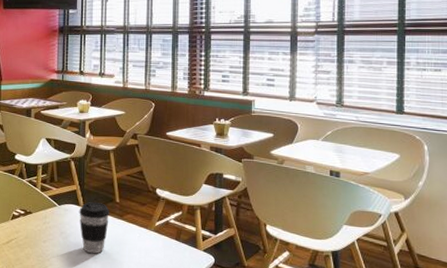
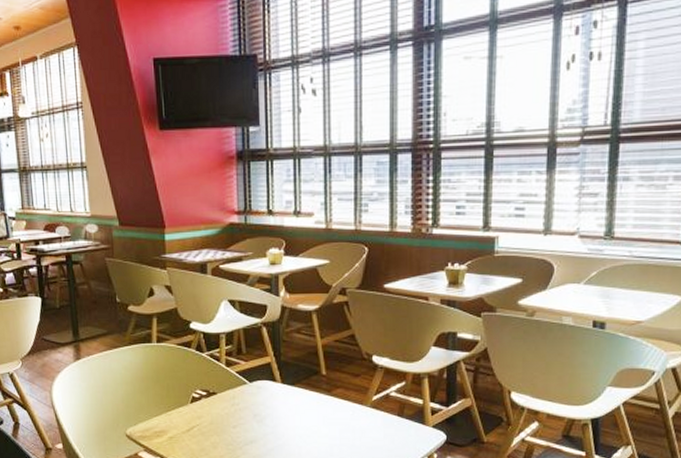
coffee cup: present [79,202,109,254] -> none [275,377,314,438]

